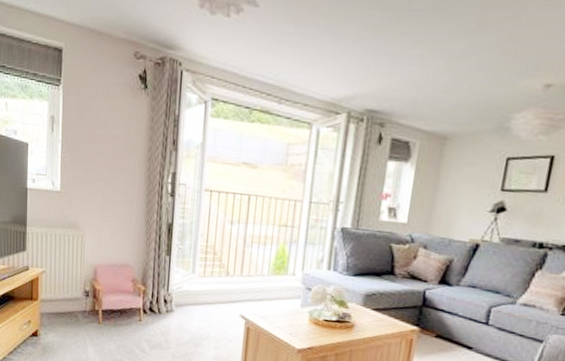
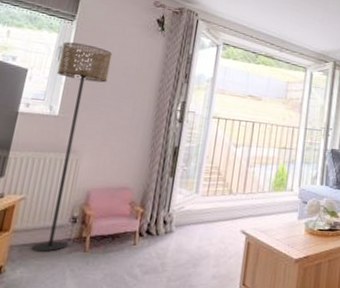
floor lamp: none [52,110,100,321] -> present [30,42,113,252]

